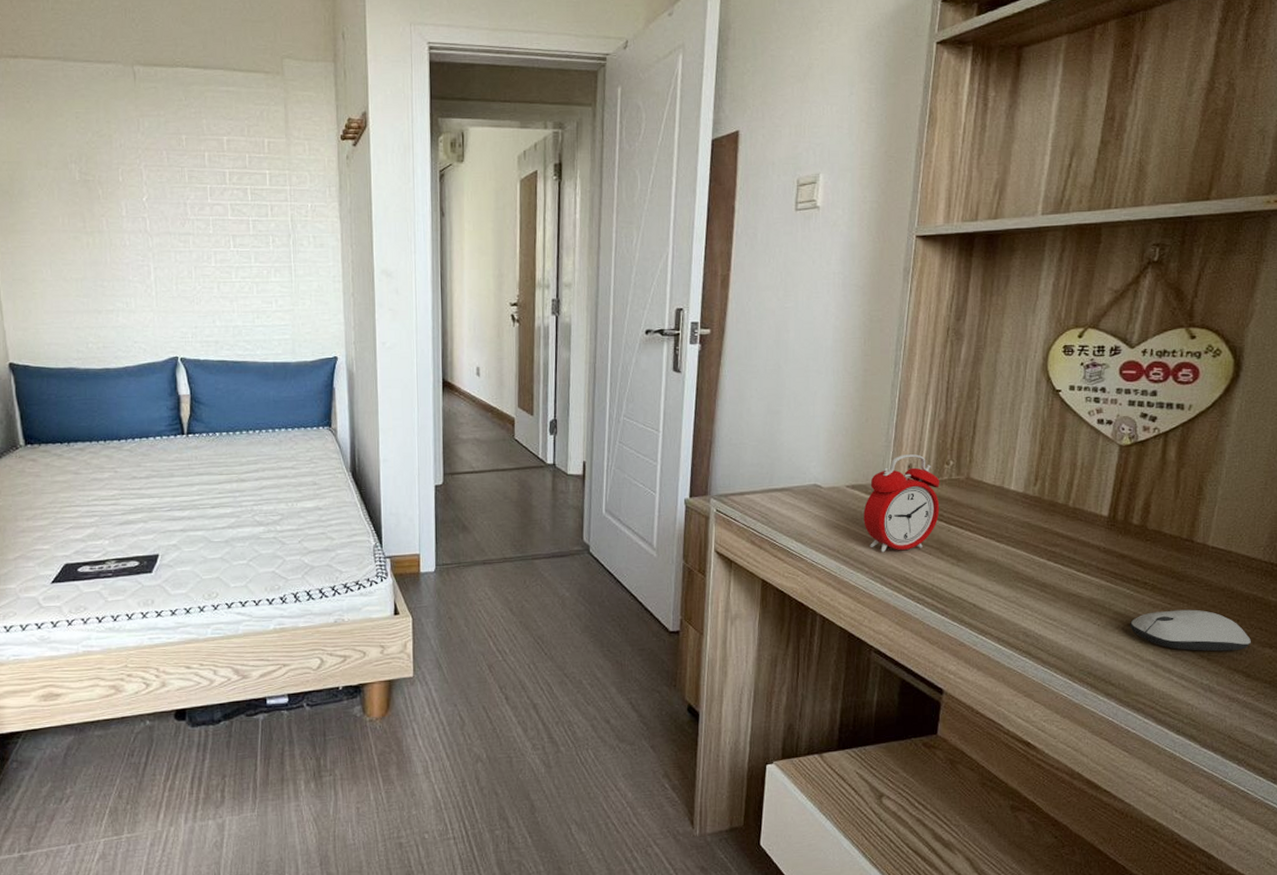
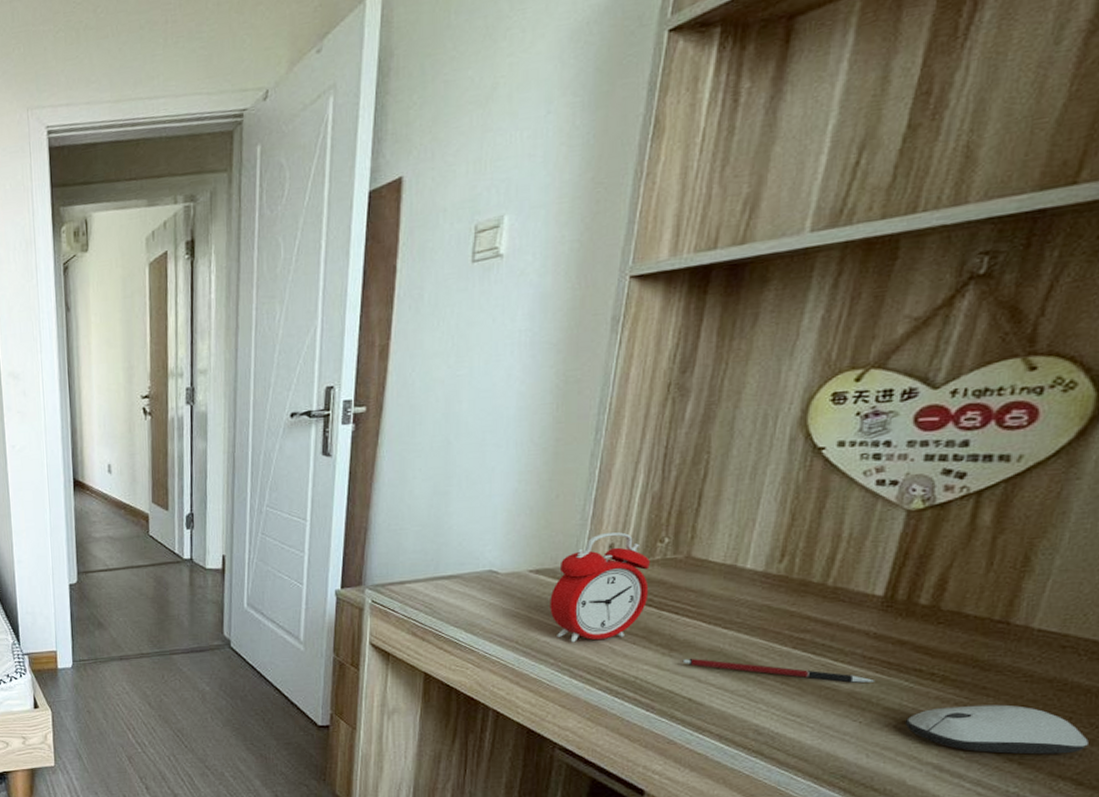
pen: none [967,567,1107,591] -> present [682,658,875,683]

